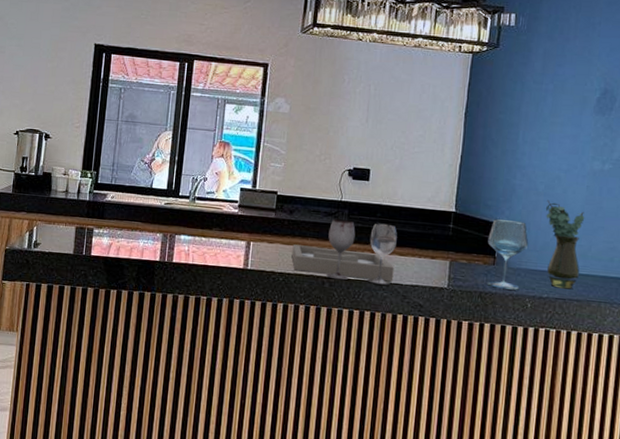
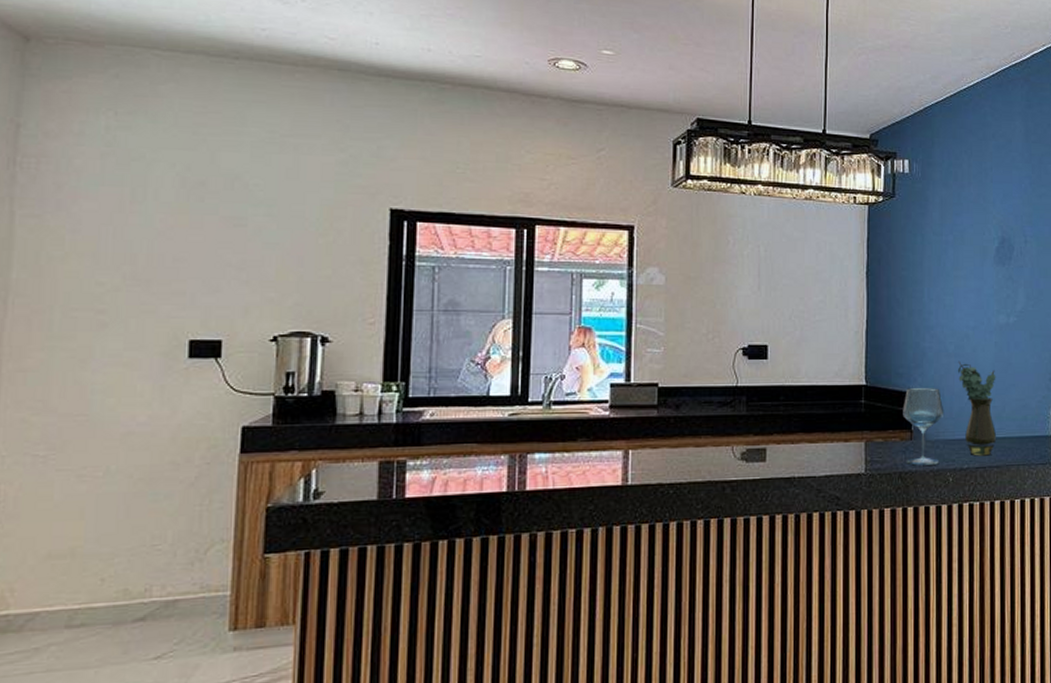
decorative tray: present [291,244,394,282] -> none [682,445,805,478]
wineglass: present [326,219,398,285] -> none [725,407,805,482]

